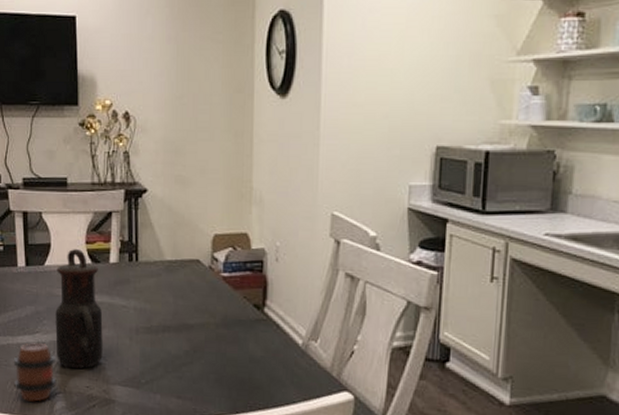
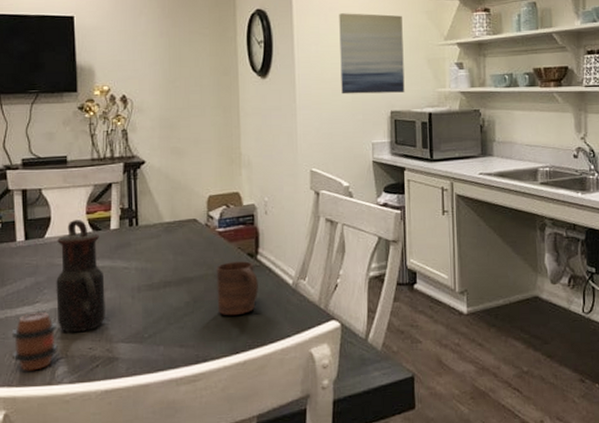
cup: none [218,312,264,372] -> present [216,261,258,316]
wall art: none [376,16,463,123] -> present [339,13,405,94]

